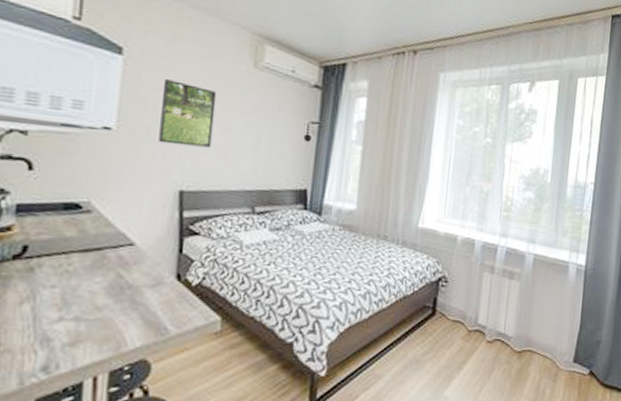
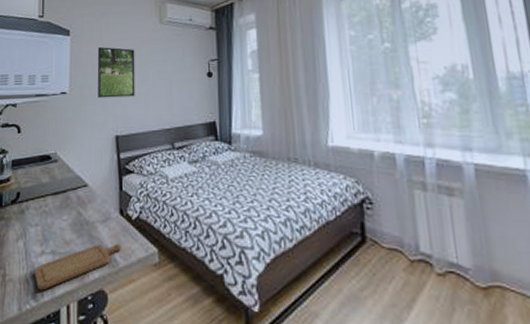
chopping board: none [46,310,176,362] -> present [34,243,122,291]

